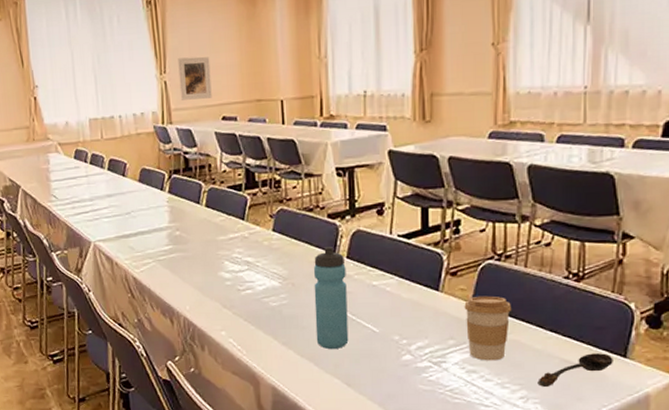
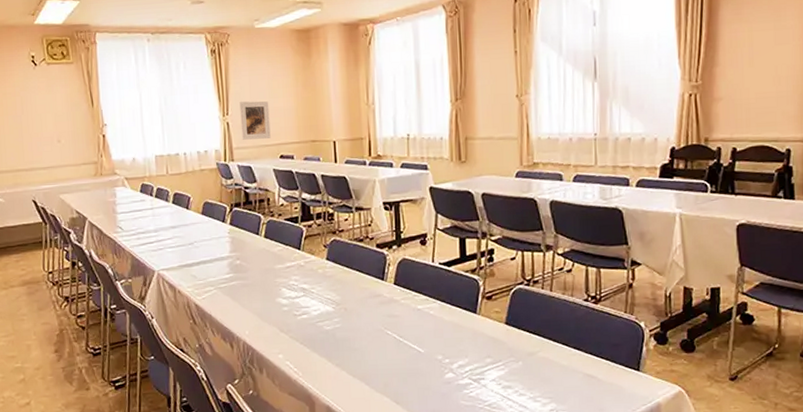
water bottle: present [313,247,349,350] -> none [363,274,397,370]
coffee cup: present [464,295,512,361] -> none [499,317,541,377]
spoon: present [537,353,613,388] -> none [565,367,629,400]

